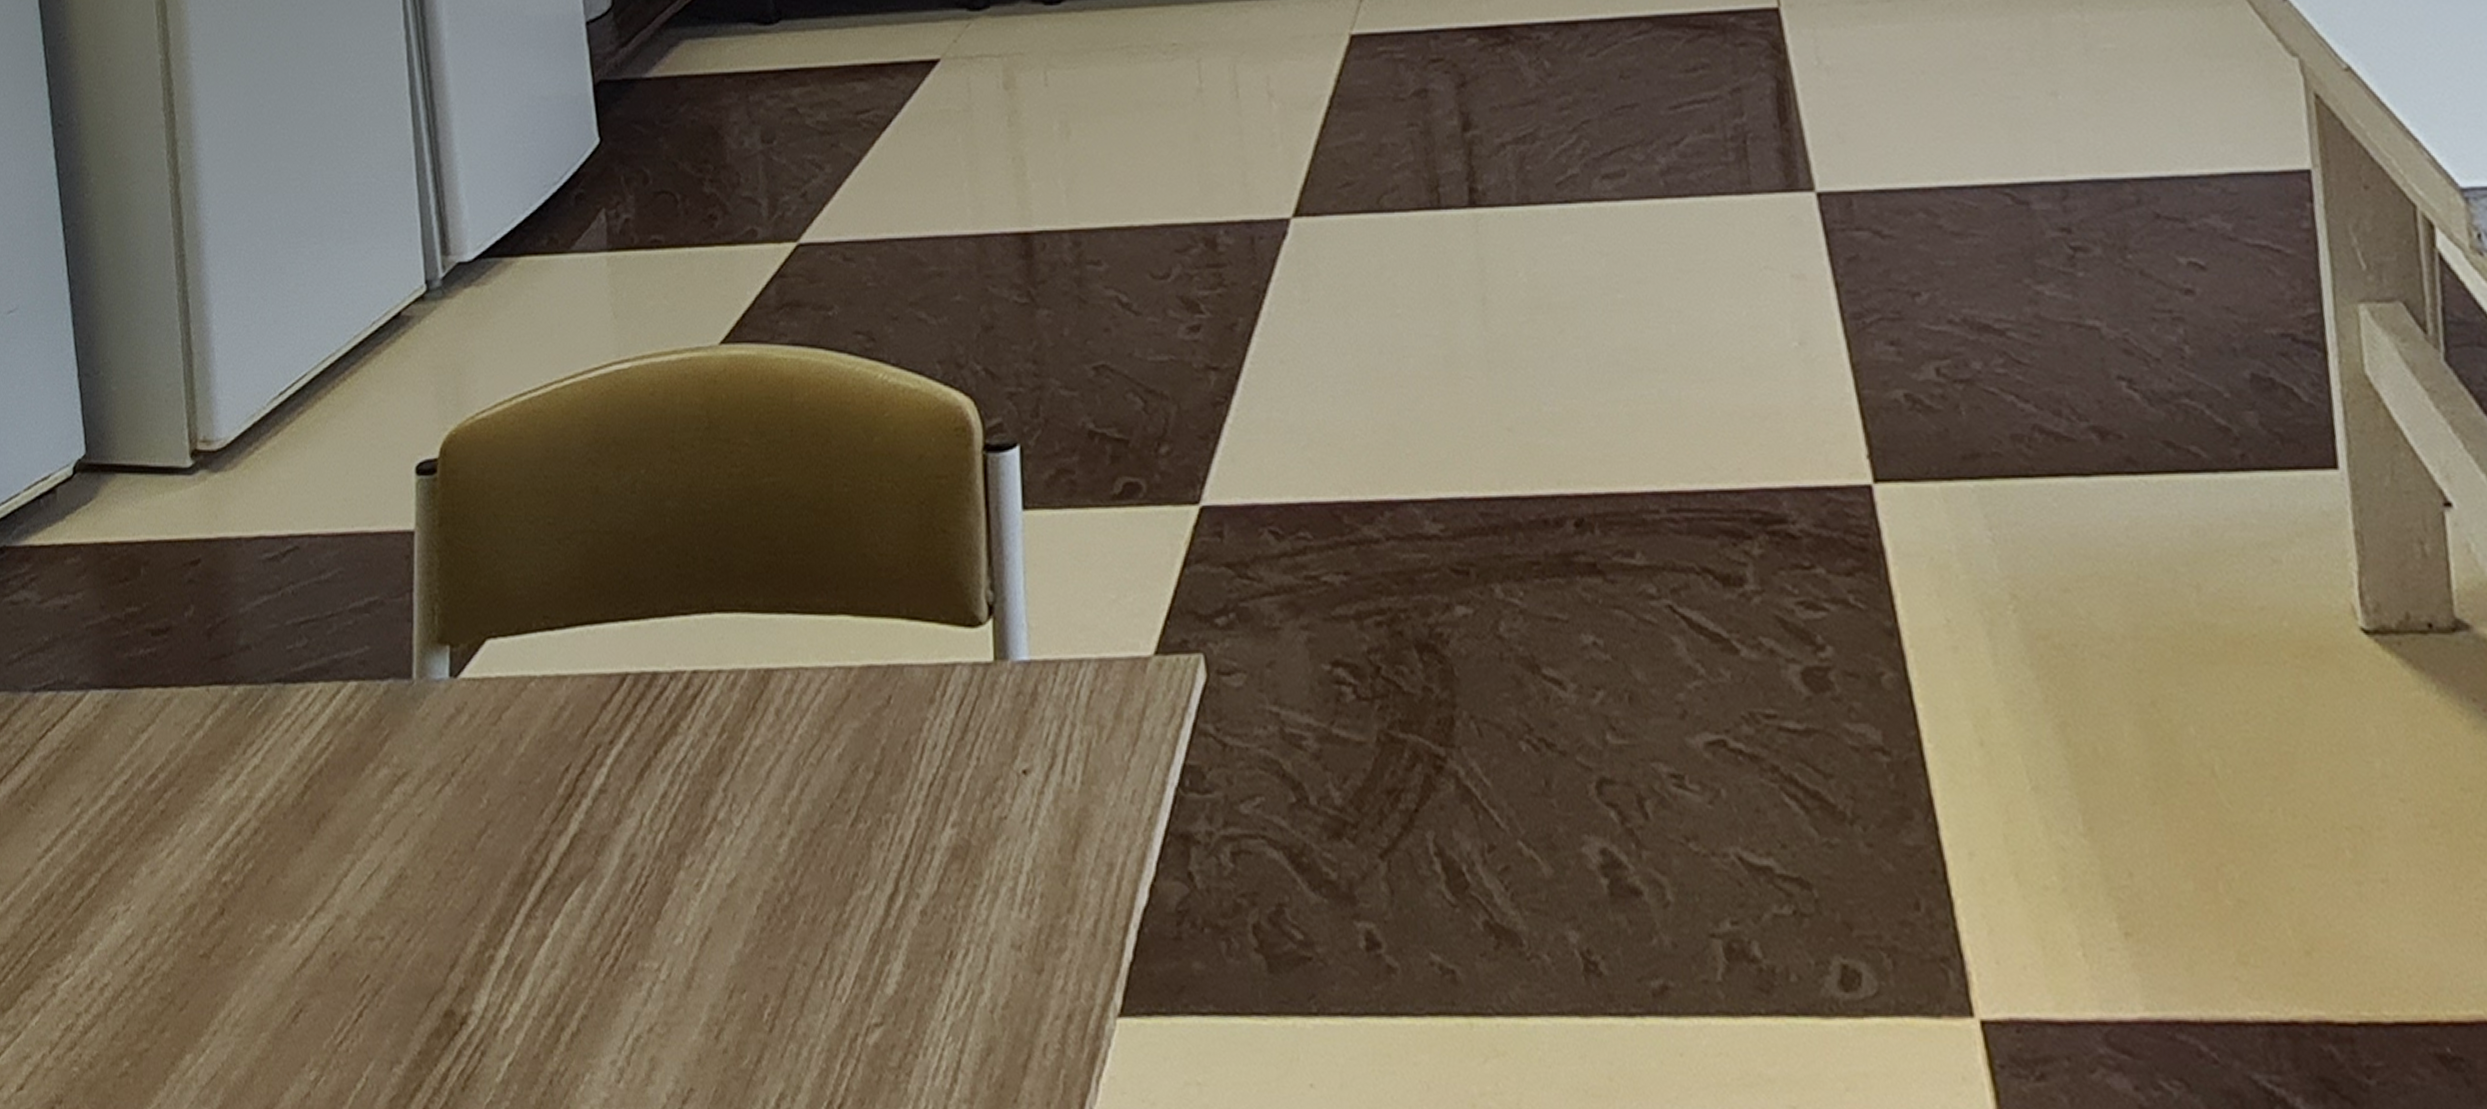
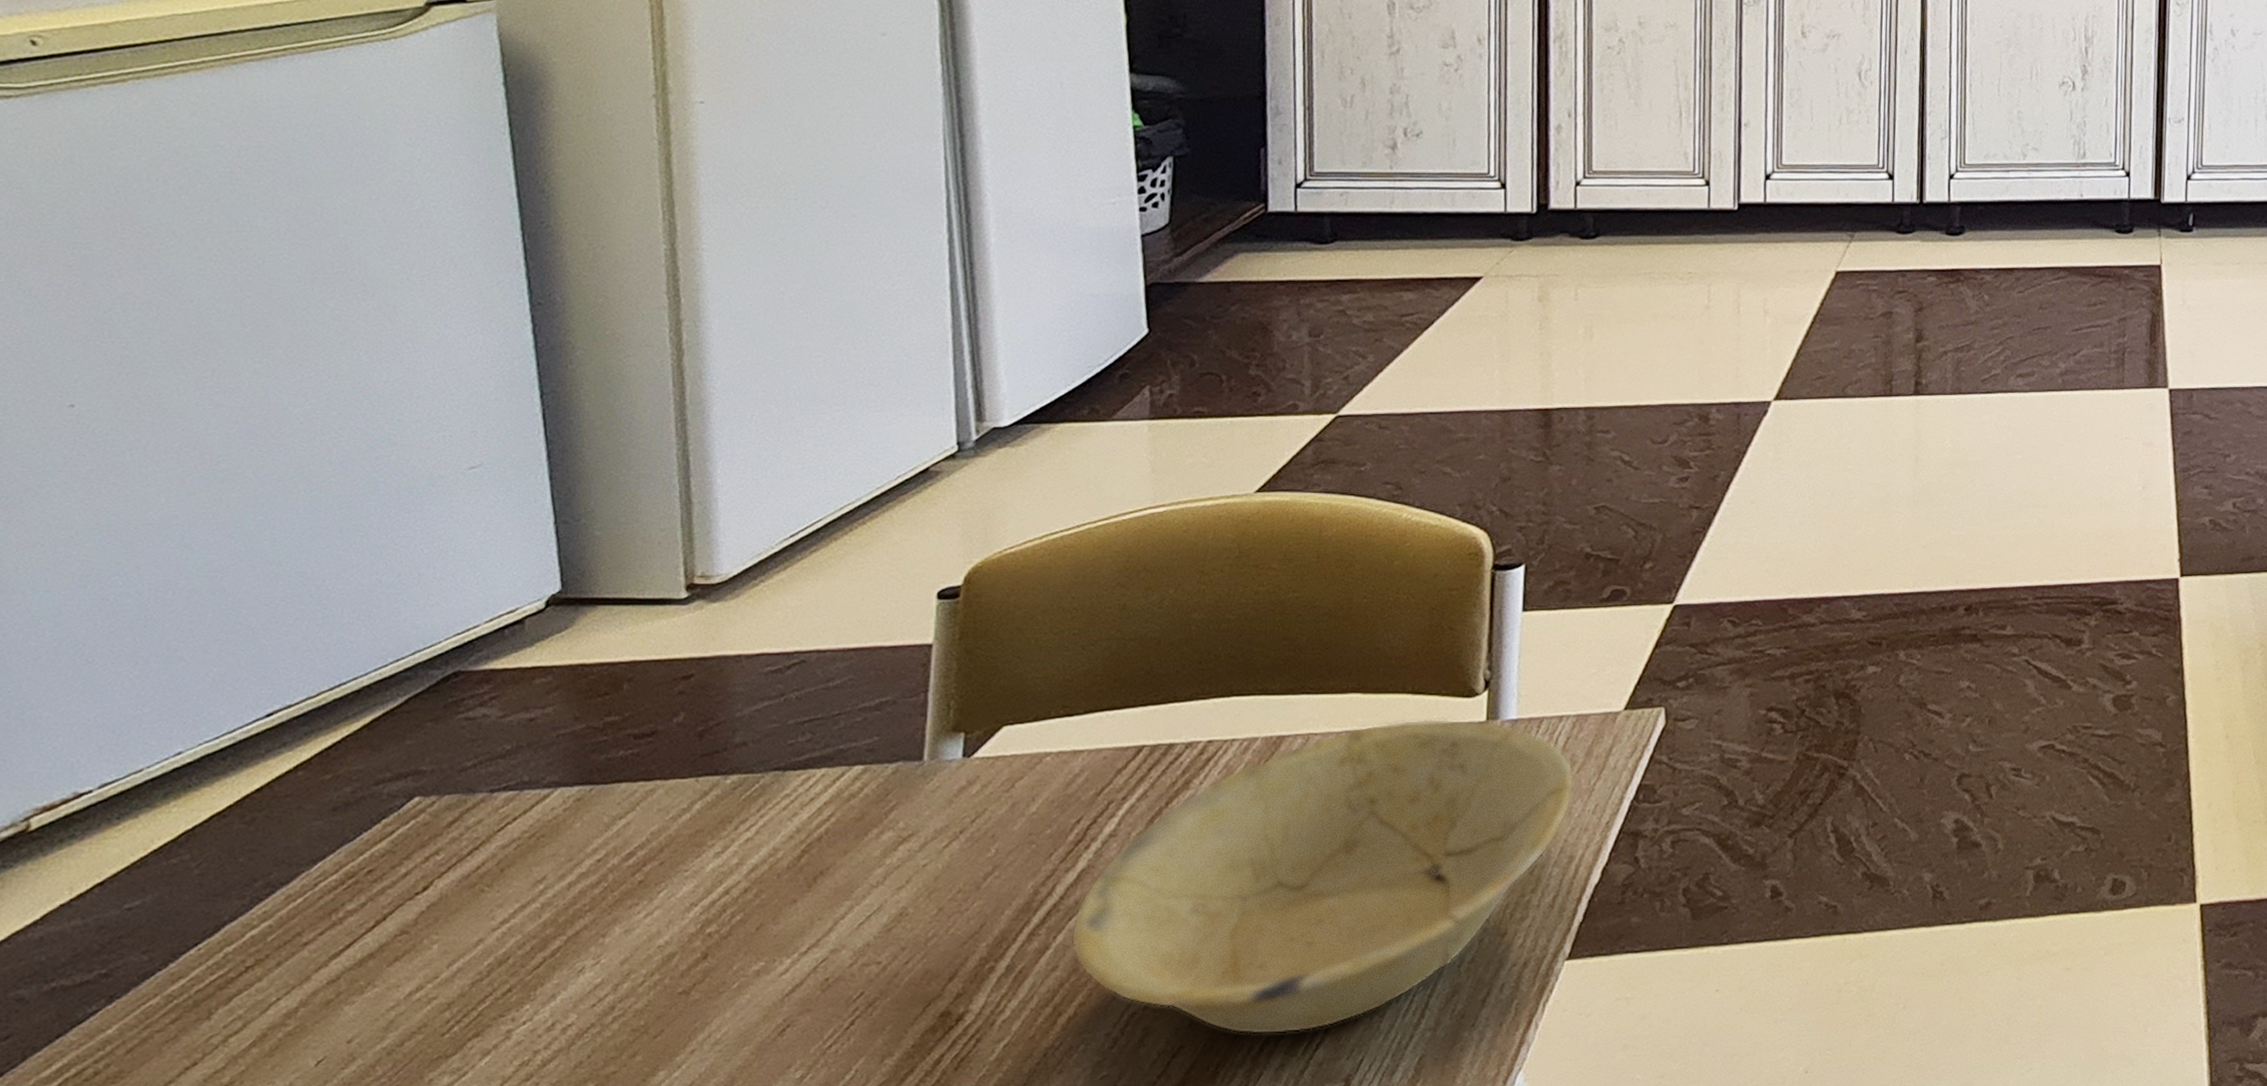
bowl: none [568,654,1105,1087] -> present [1071,718,1575,1035]

